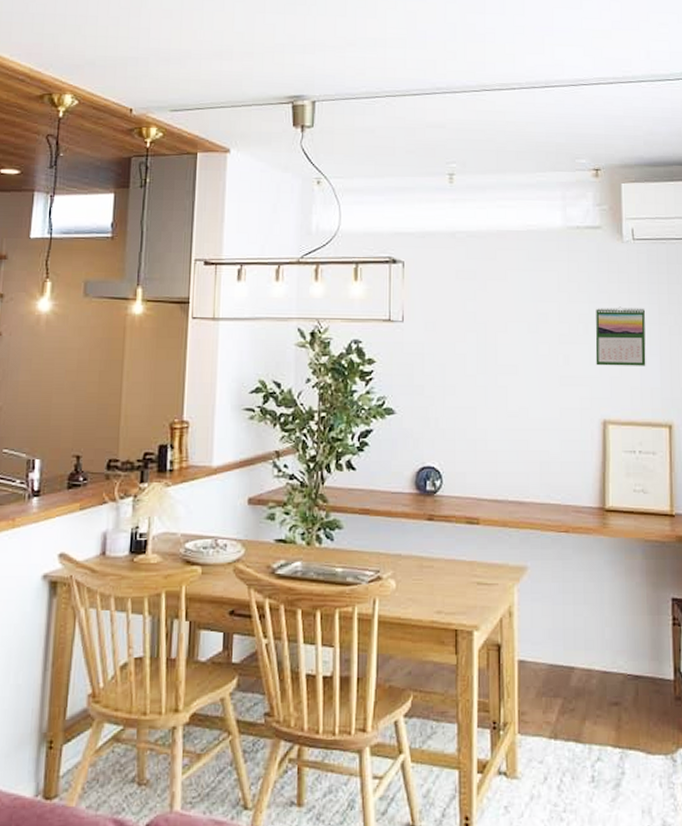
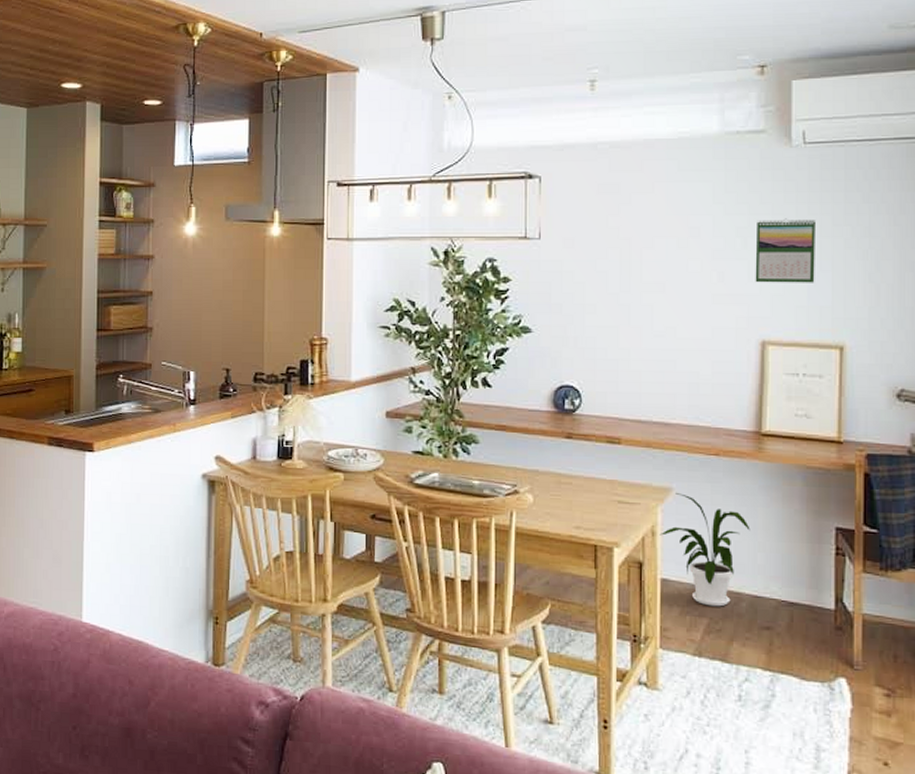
house plant: none [516,572,598,686] -> present [659,493,750,607]

